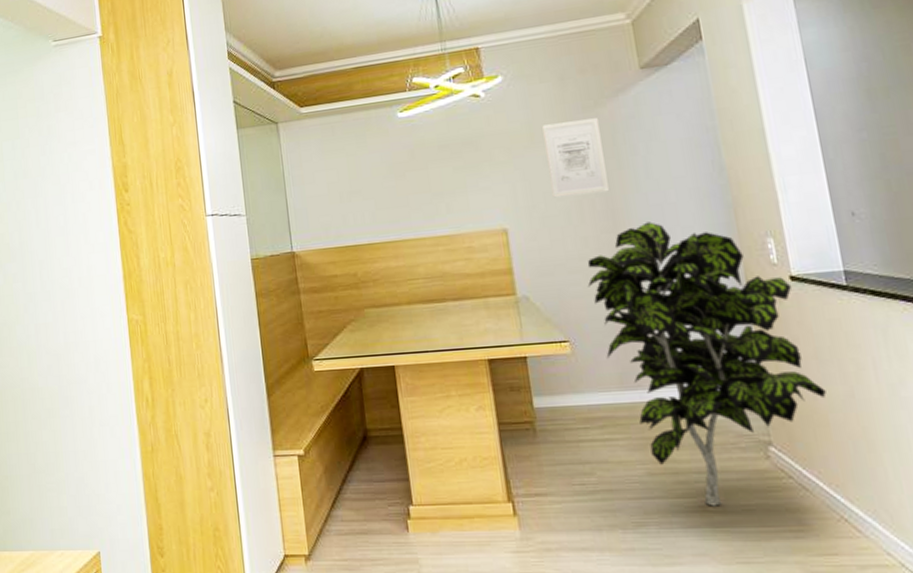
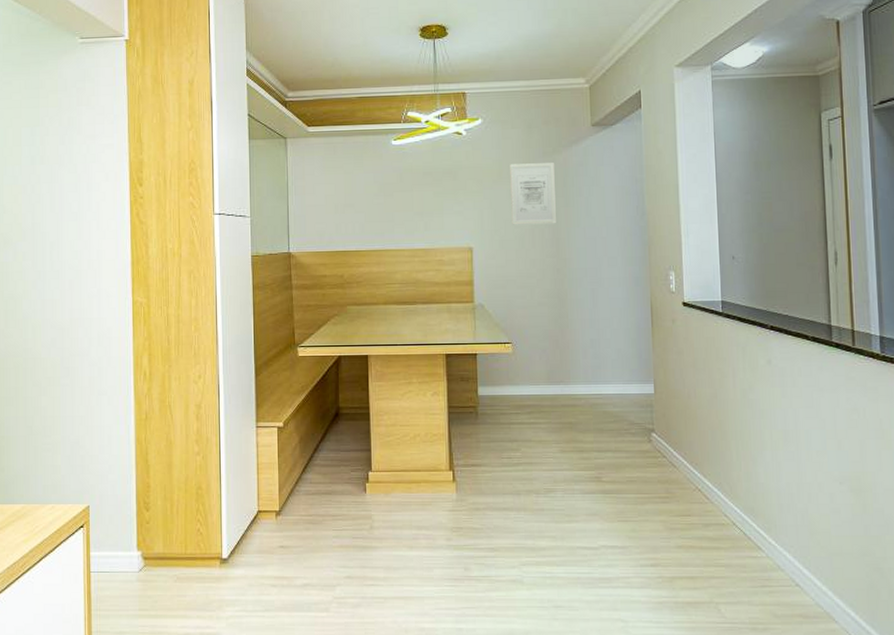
indoor plant: present [587,221,827,507] -> none [531,251,698,478]

